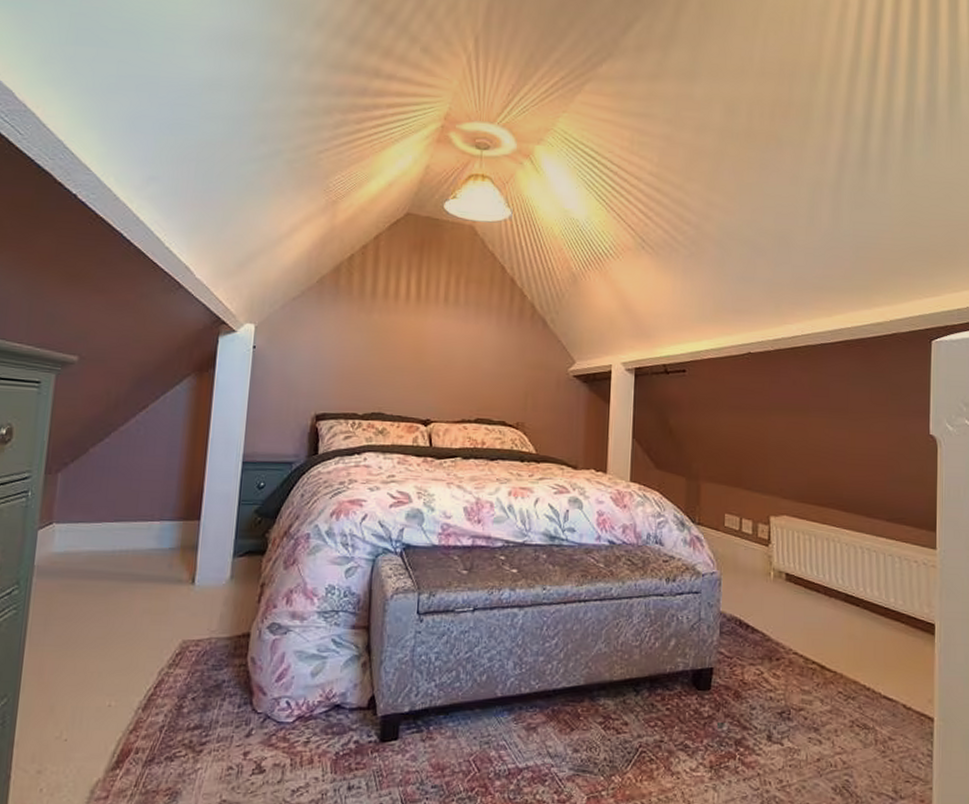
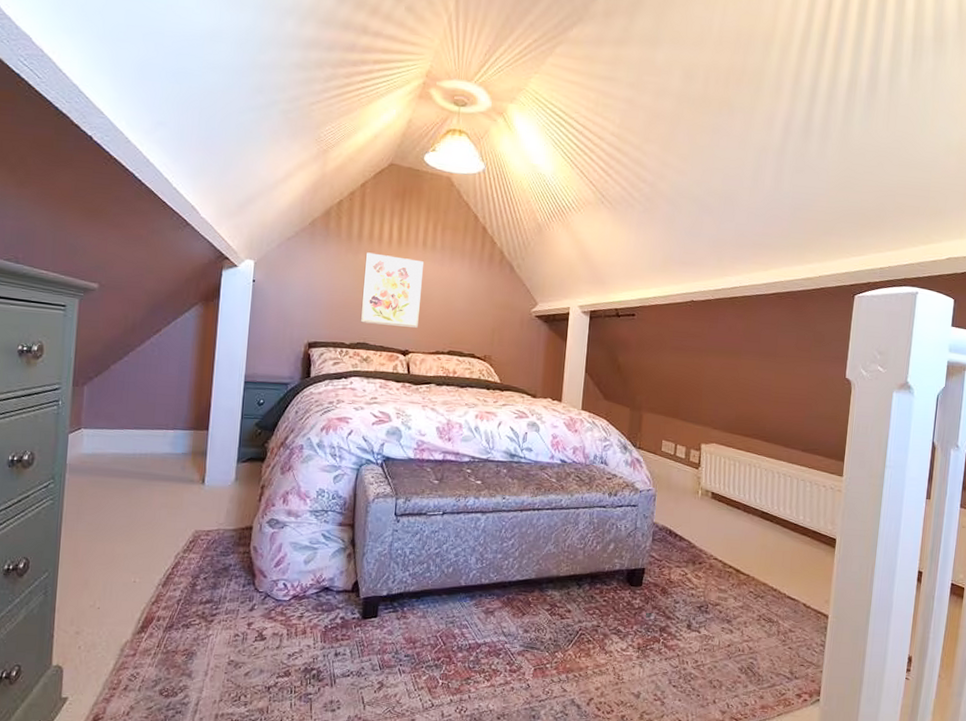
wall art: none [374,311,445,394] -> present [360,252,423,328]

